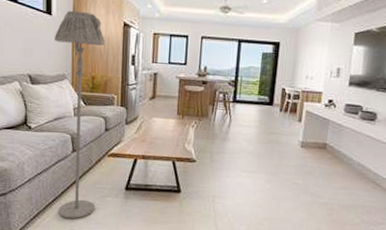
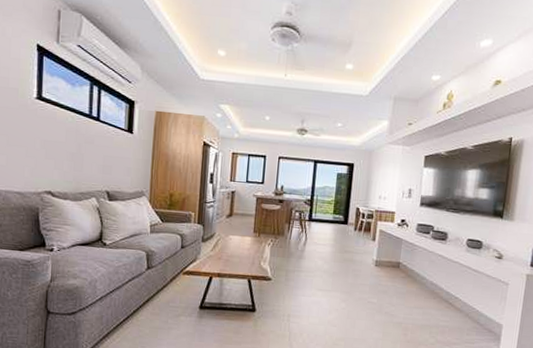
floor lamp: present [55,10,106,219] -> none [129,129,185,340]

